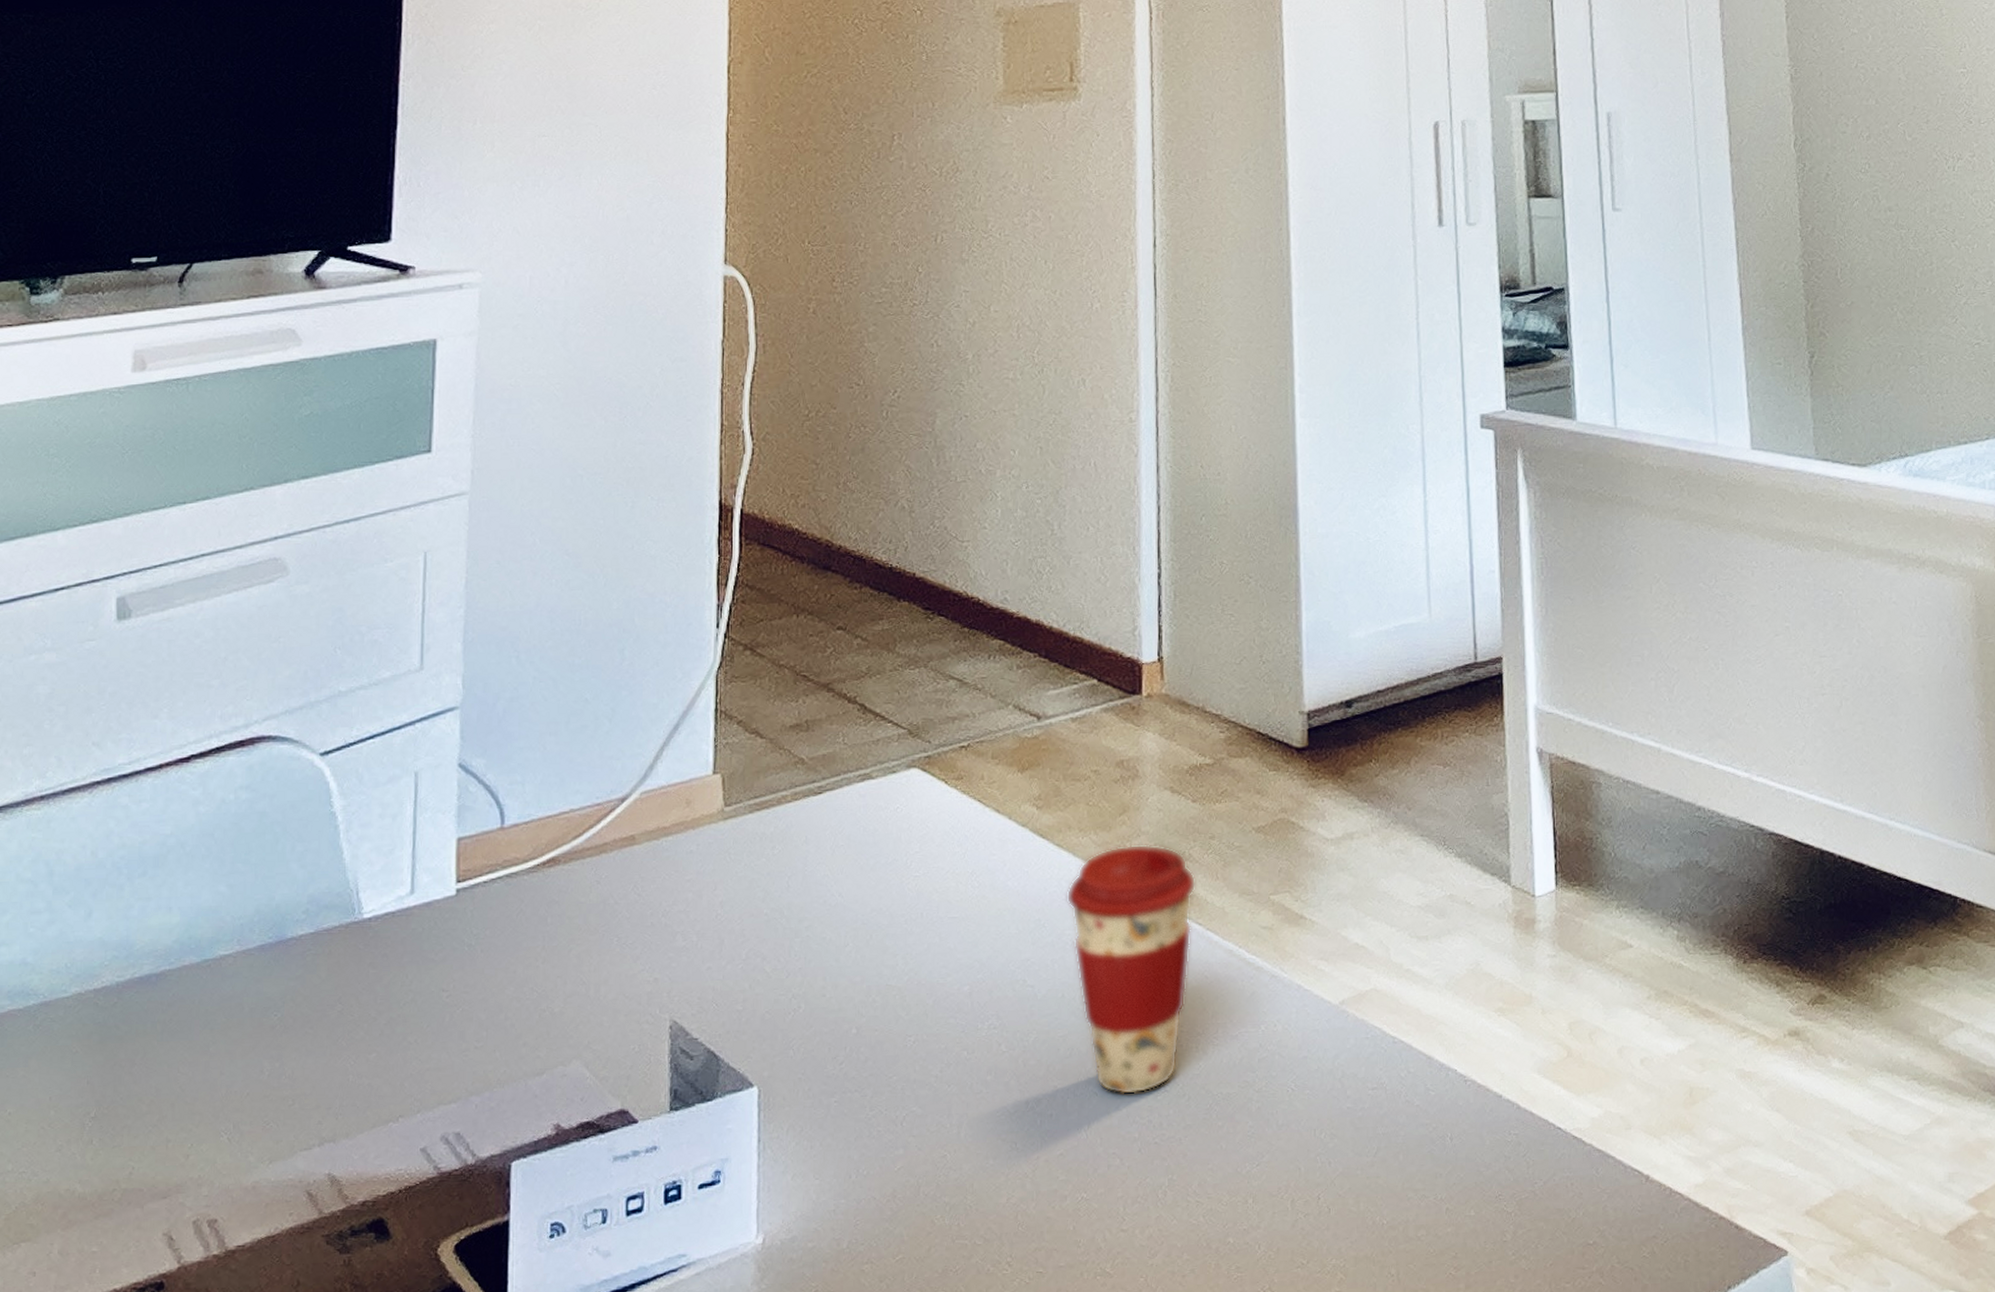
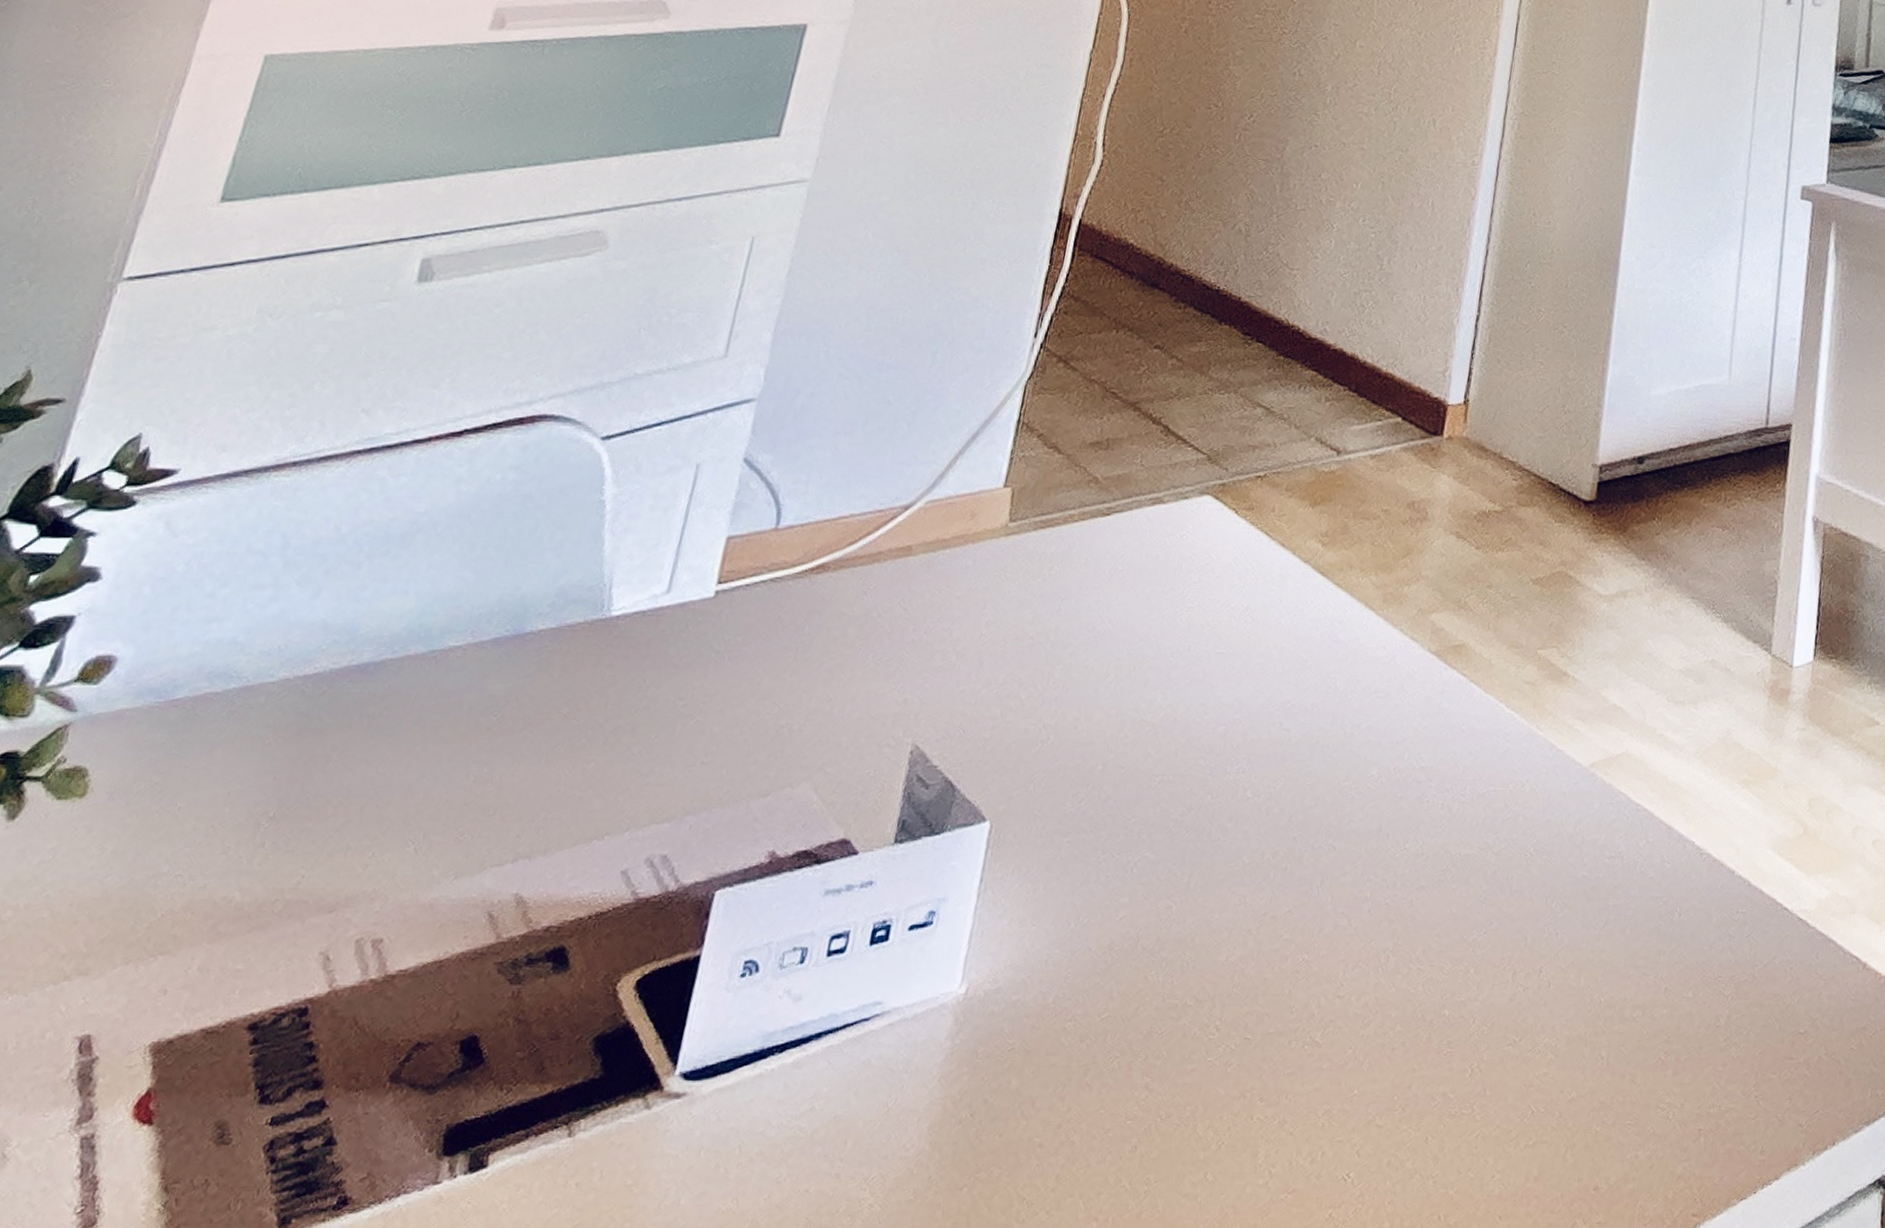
coffee cup: present [1066,844,1196,1095] -> none [1335,588,1468,851]

